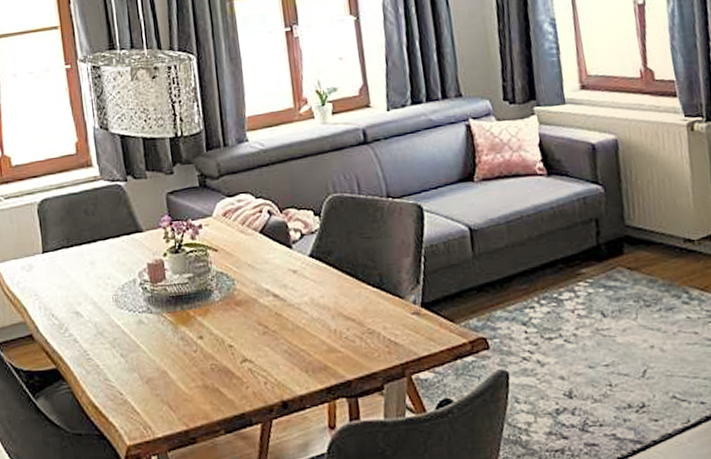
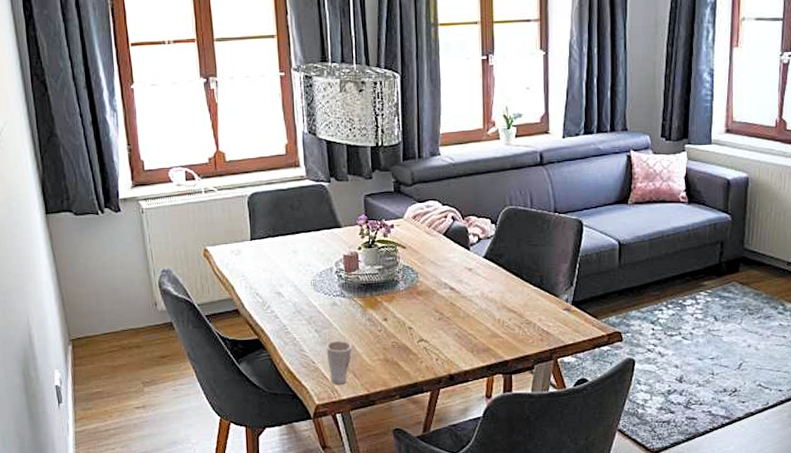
cup: none [134,365,165,420] -> present [326,340,352,385]

